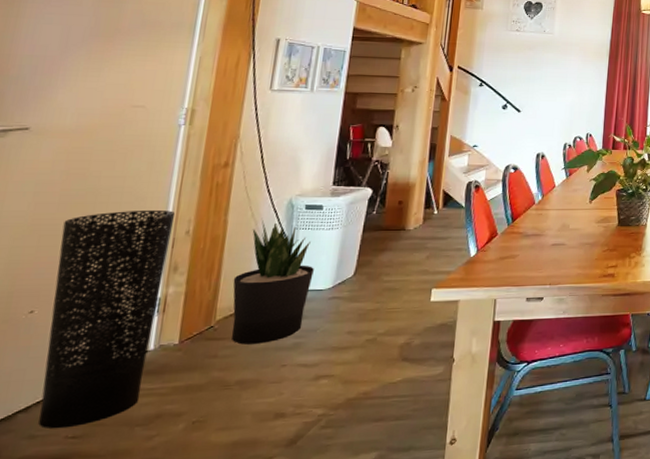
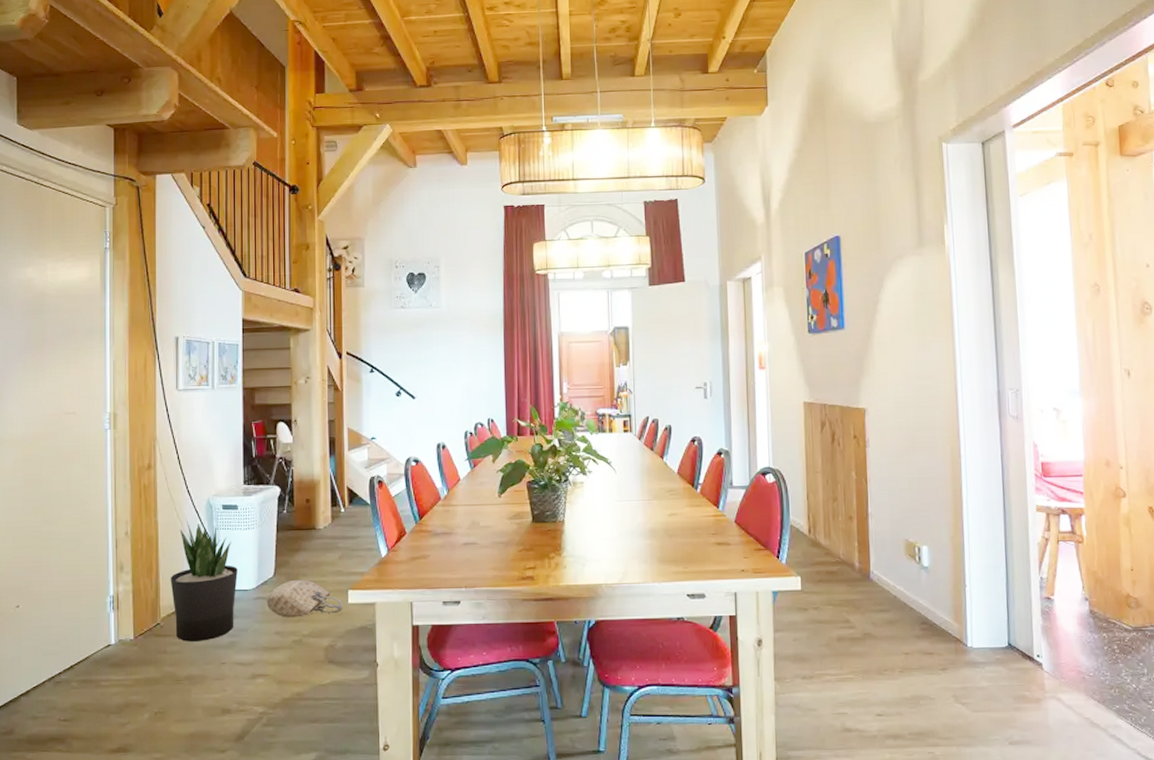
umbrella stand: present [38,211,176,428] -> none [29,513,115,711]
handbag: none [341,279,425,317] -> present [266,579,343,618]

